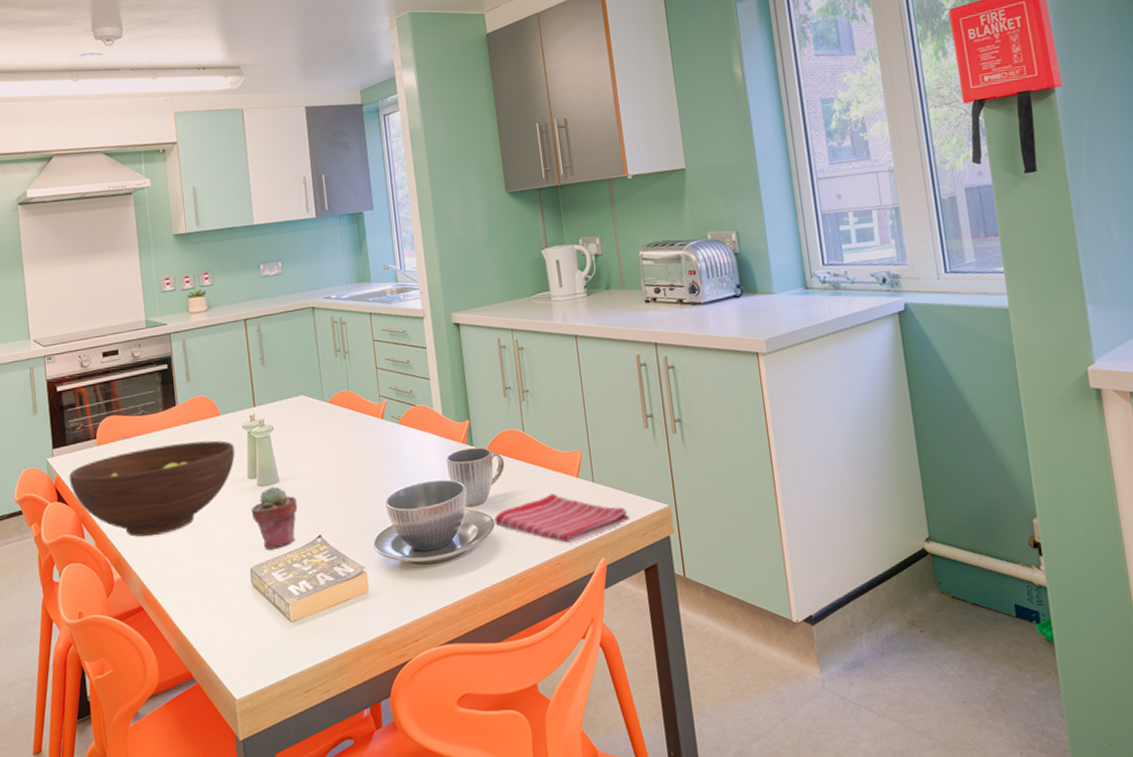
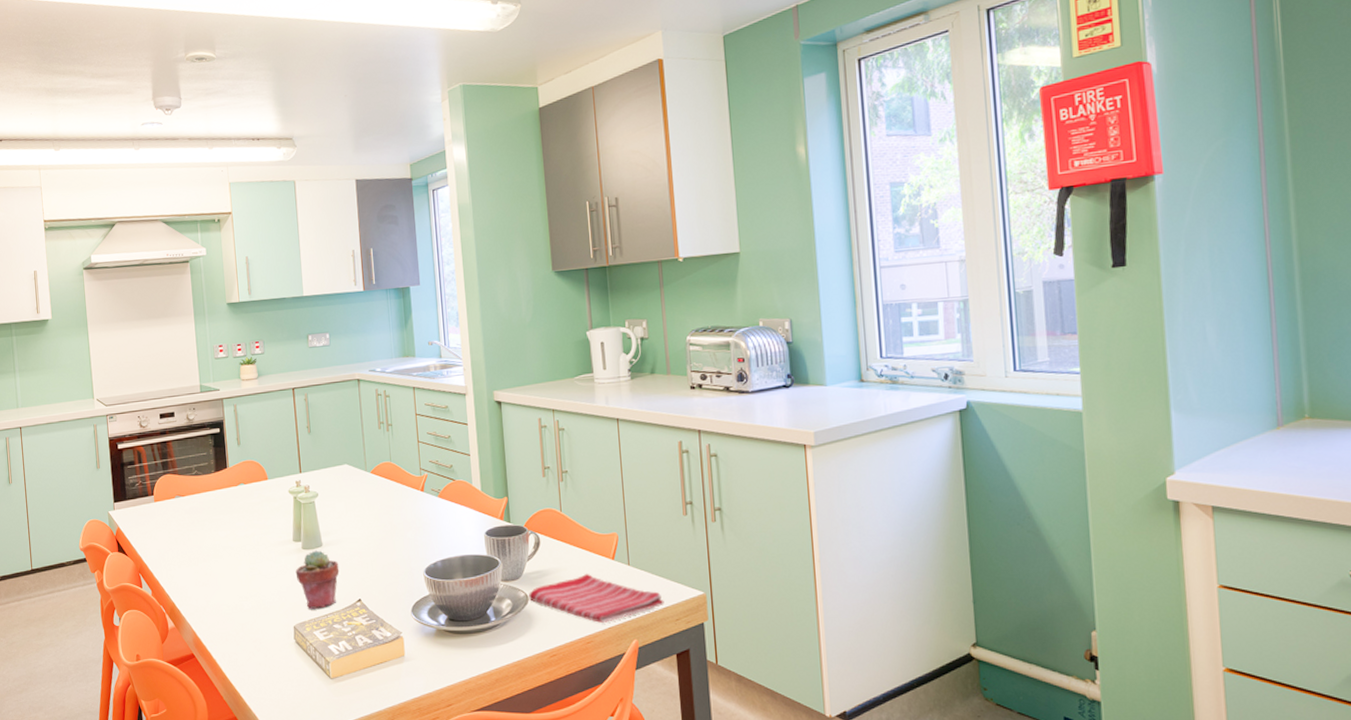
fruit bowl: present [69,440,235,537] -> none [128,503,282,590]

